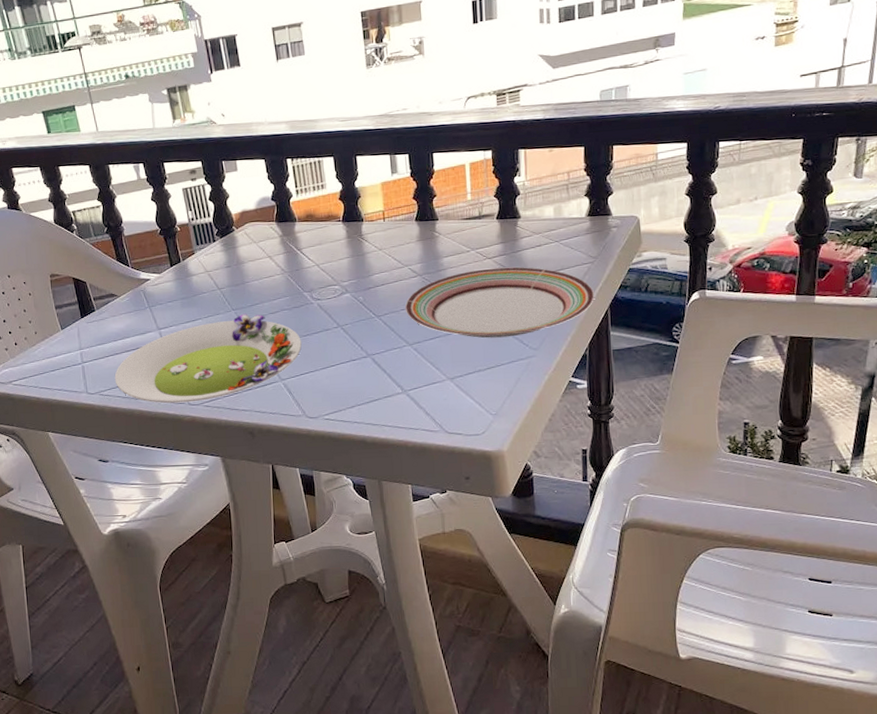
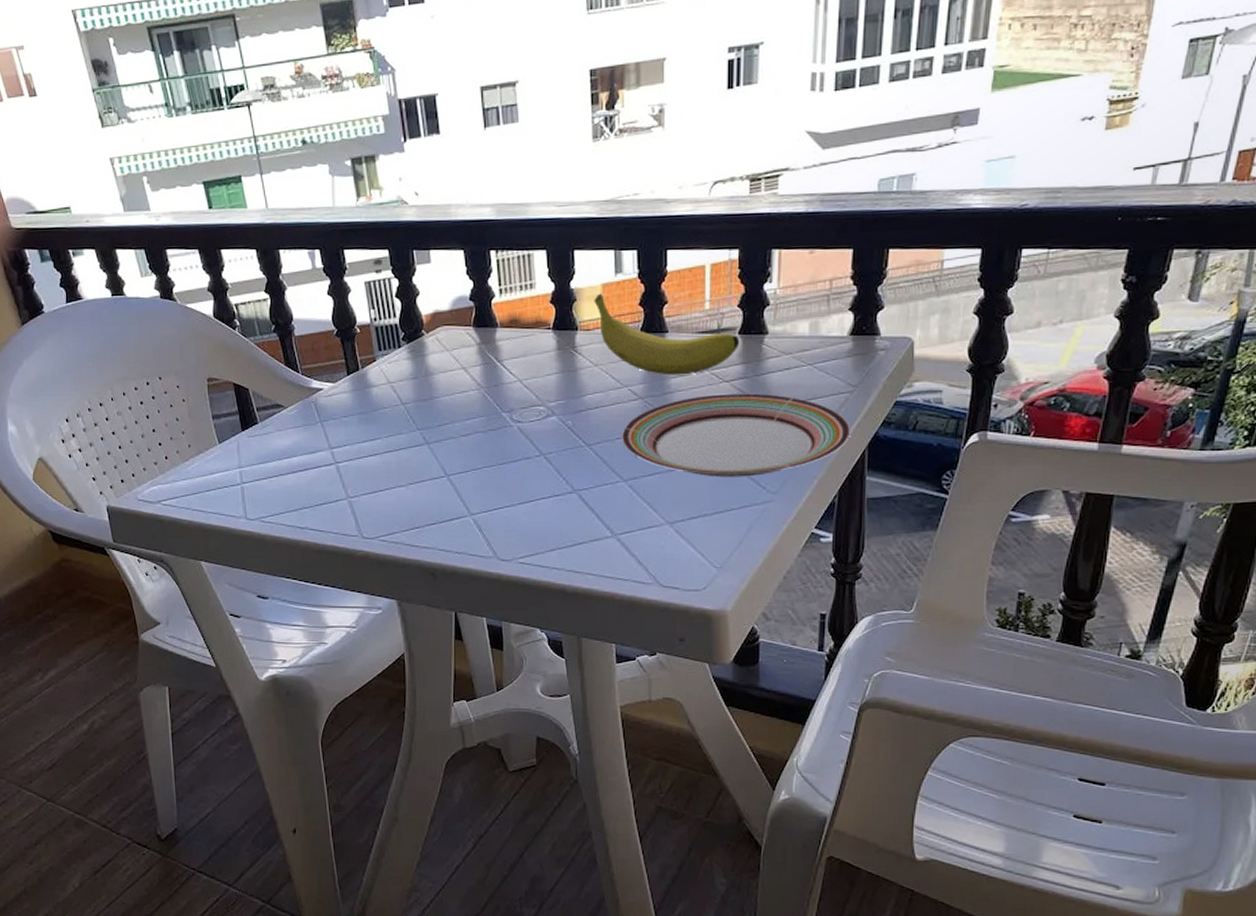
salad plate: present [114,313,302,404] -> none [278,434,496,535]
fruit: none [375,190,498,255] -> present [594,293,740,375]

